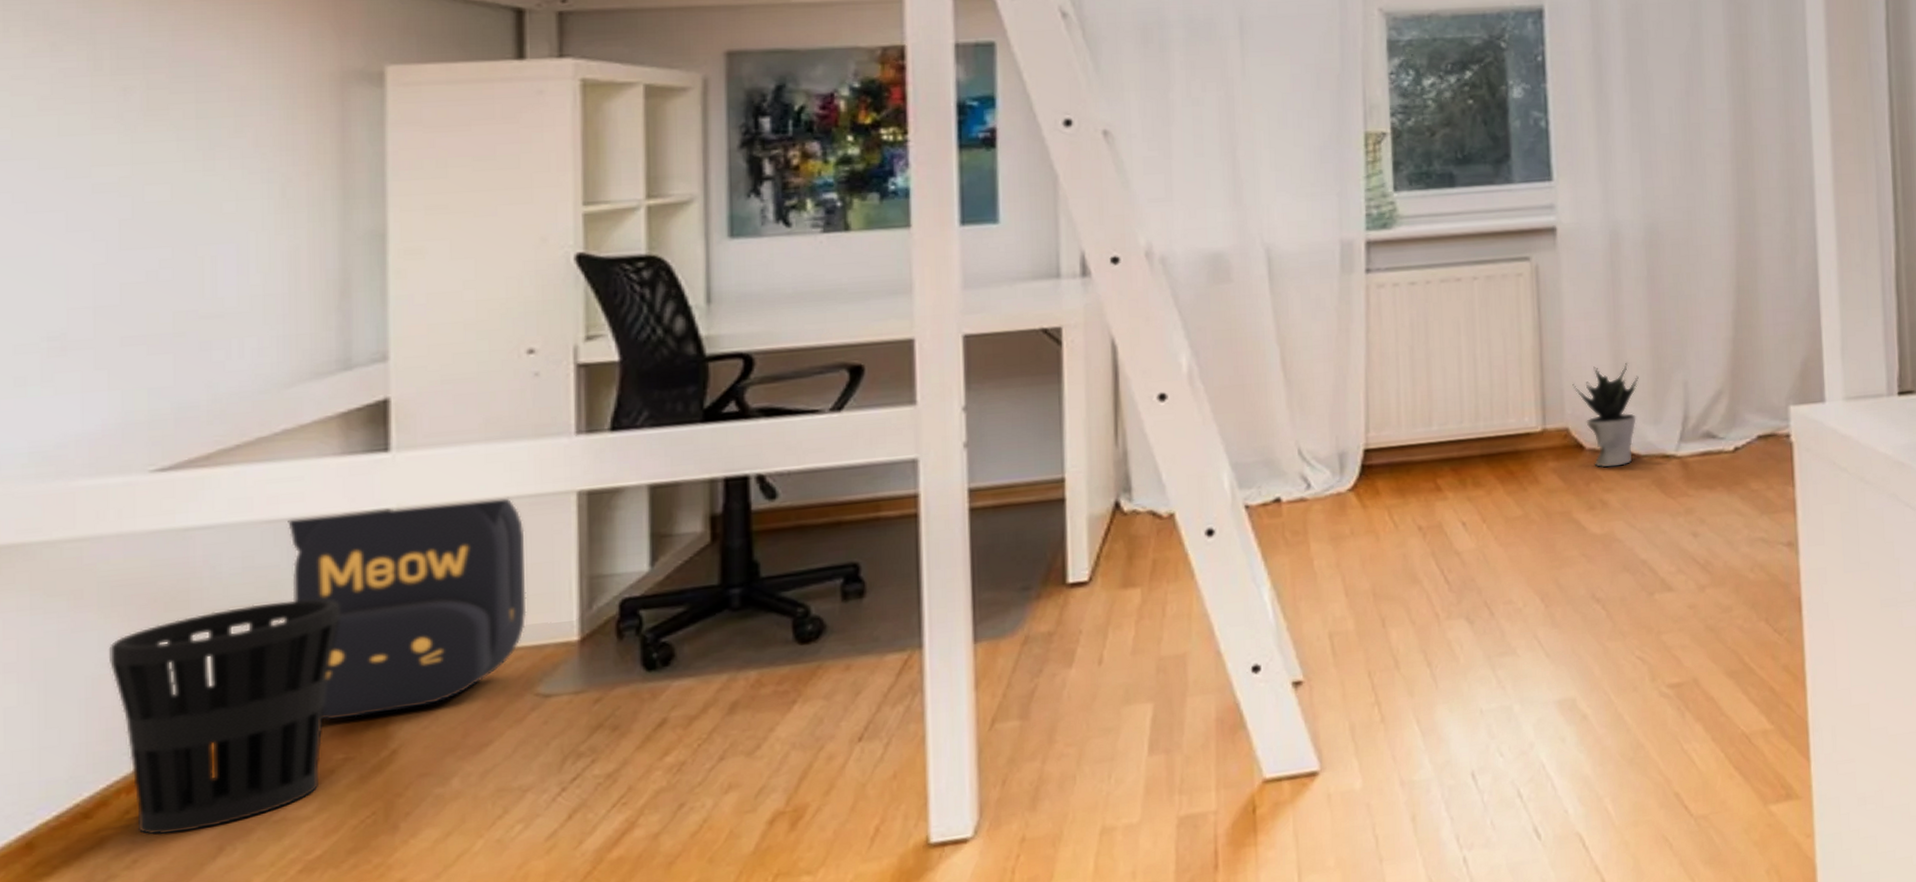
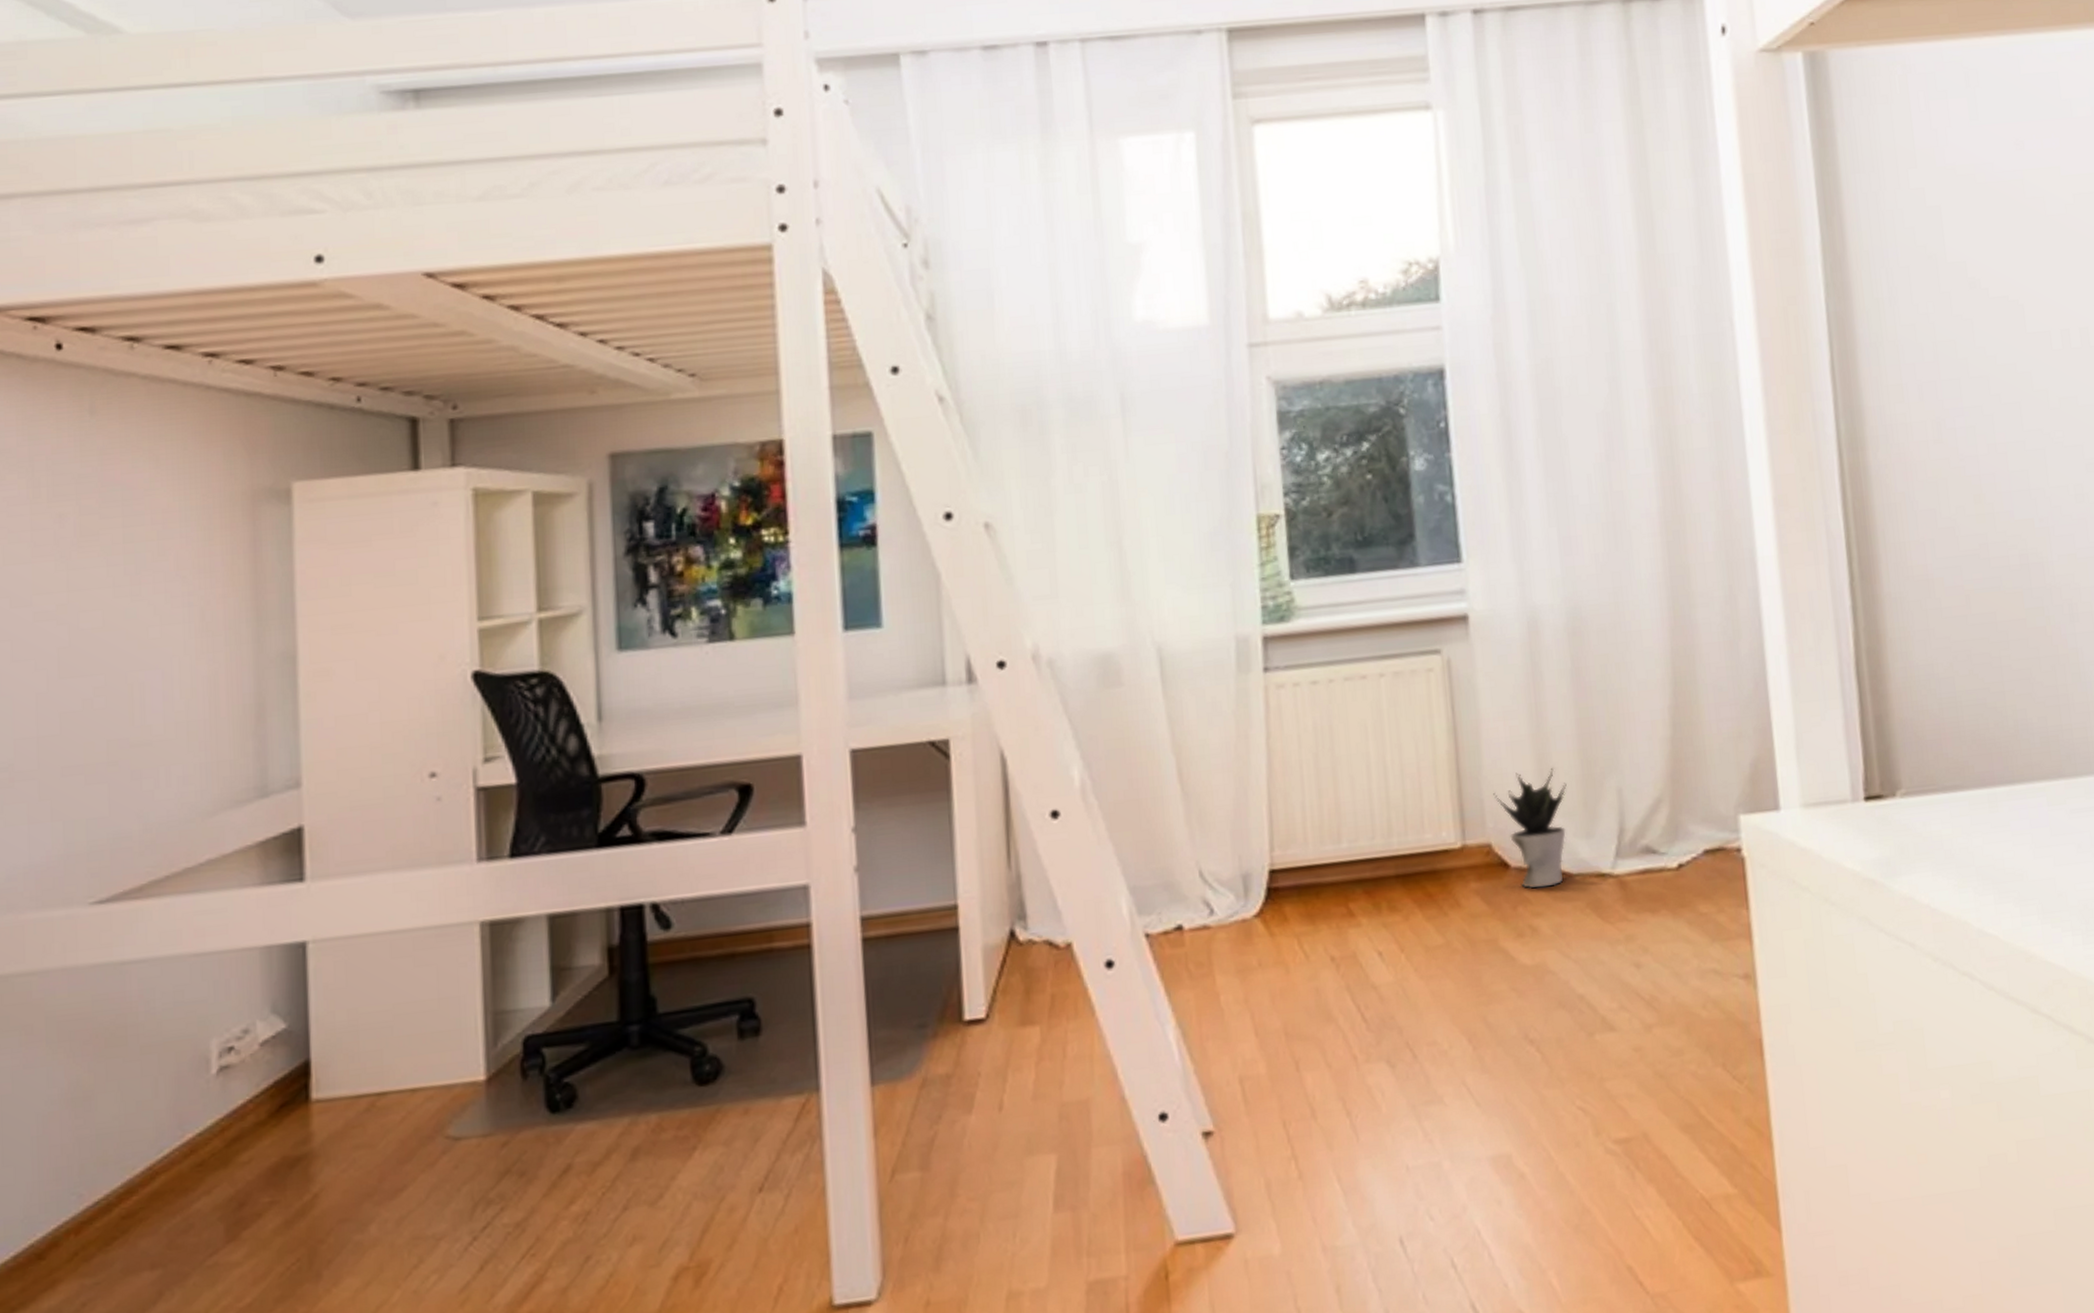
wastebasket: present [109,599,341,835] -> none [57,1035,264,1279]
backpack: present [288,497,527,721] -> none [213,928,436,1162]

